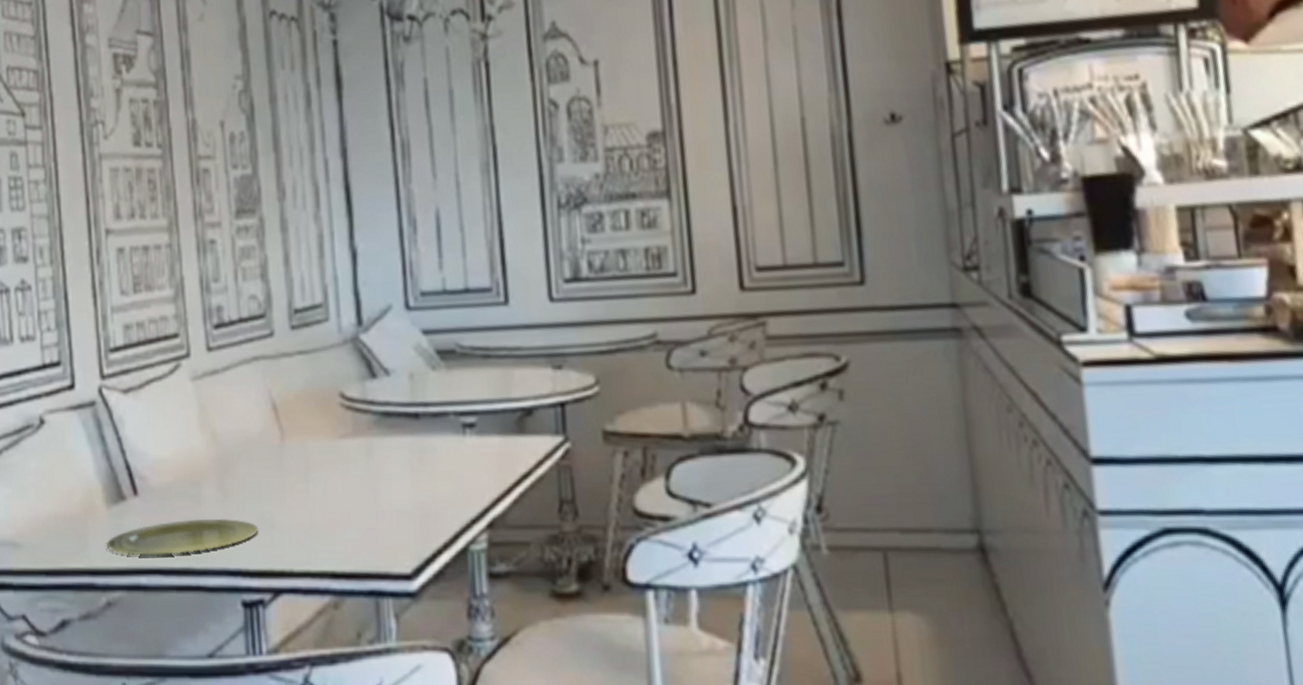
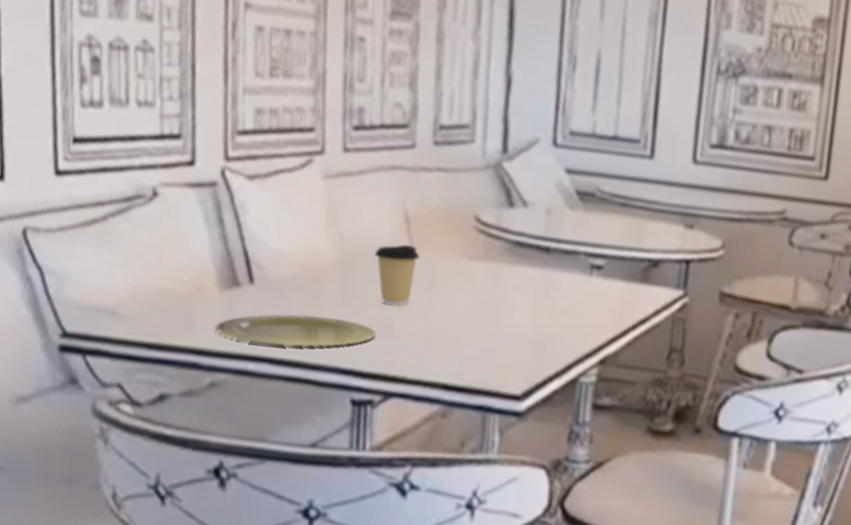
coffee cup: none [248,433,292,497] -> present [374,244,420,307]

